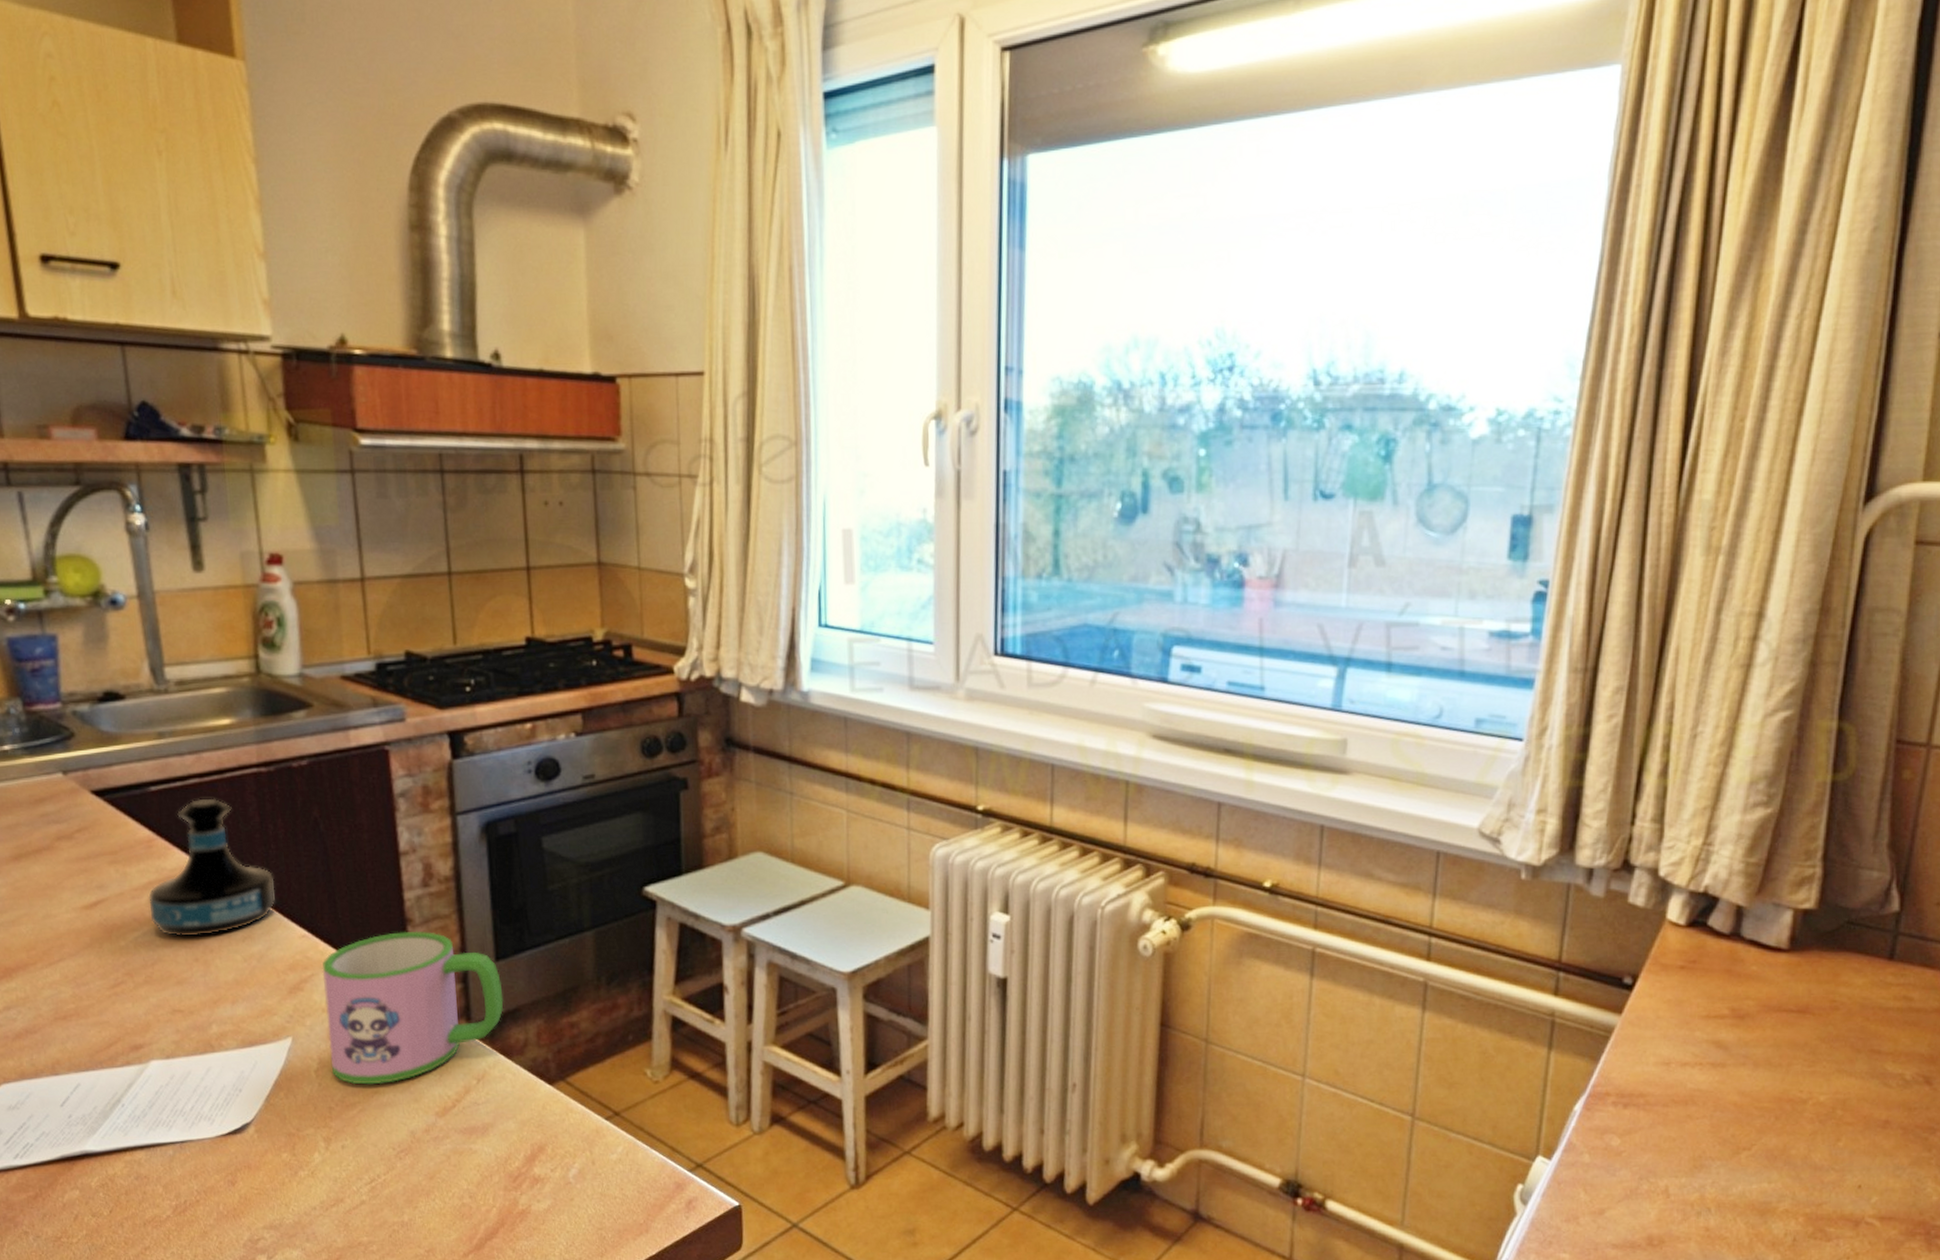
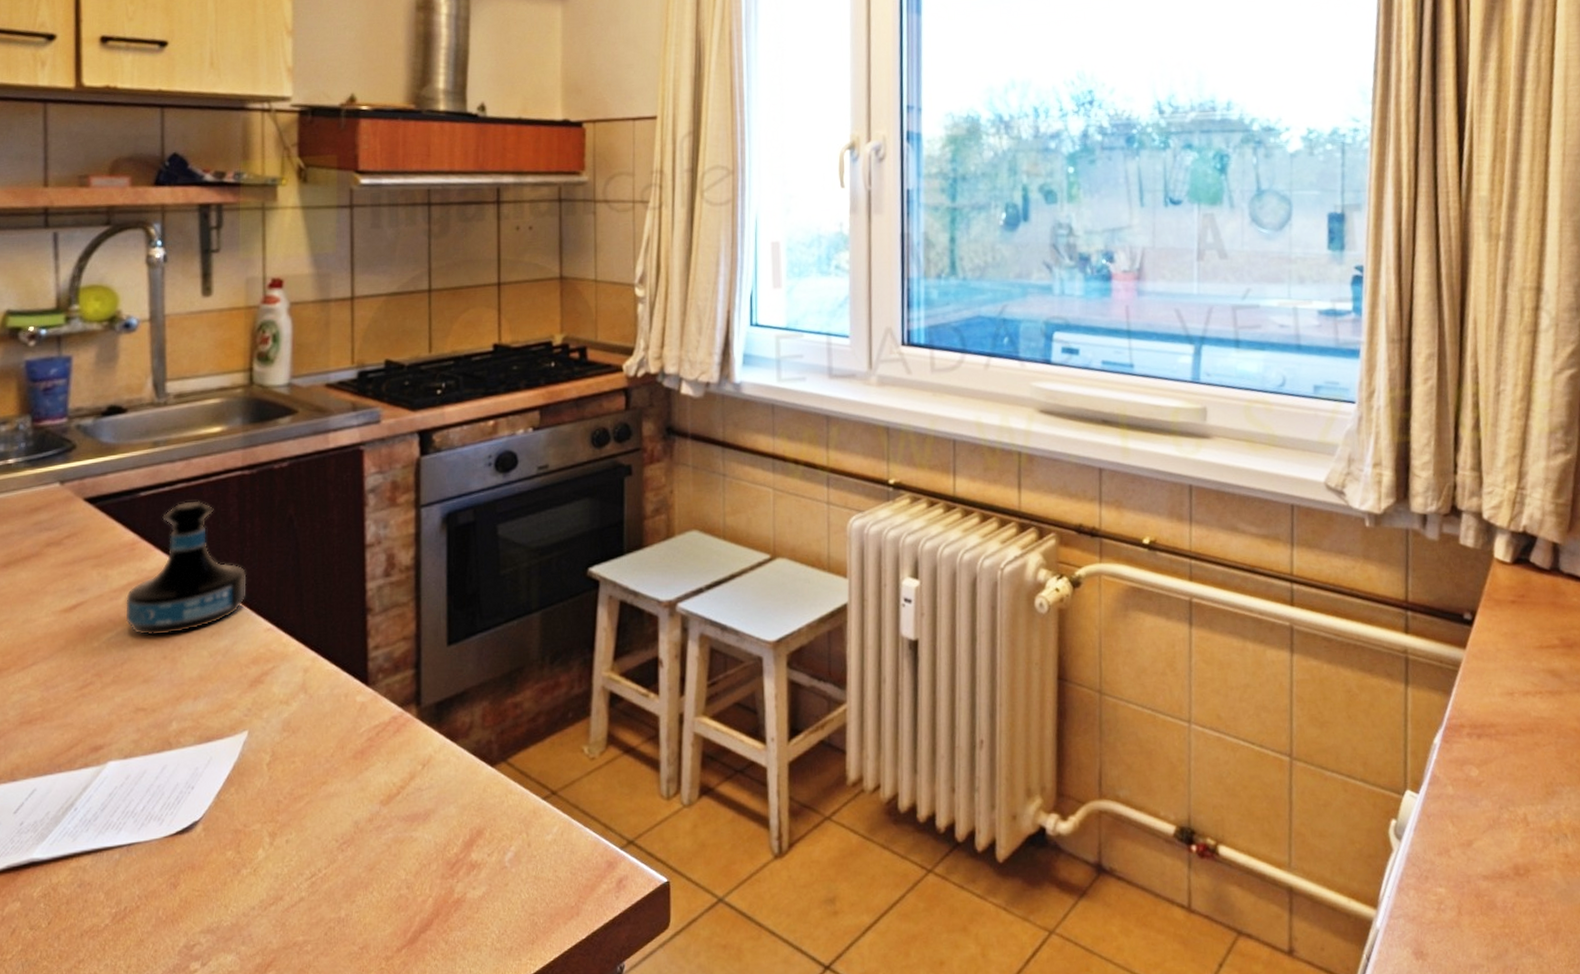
mug: present [322,931,504,1085] -> none [283,619,453,776]

